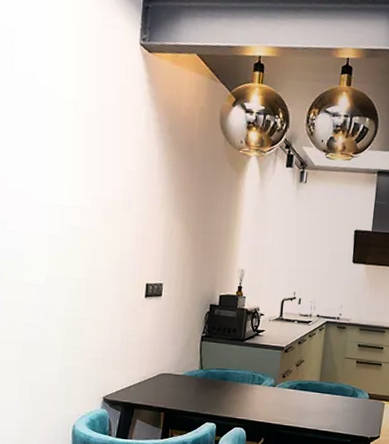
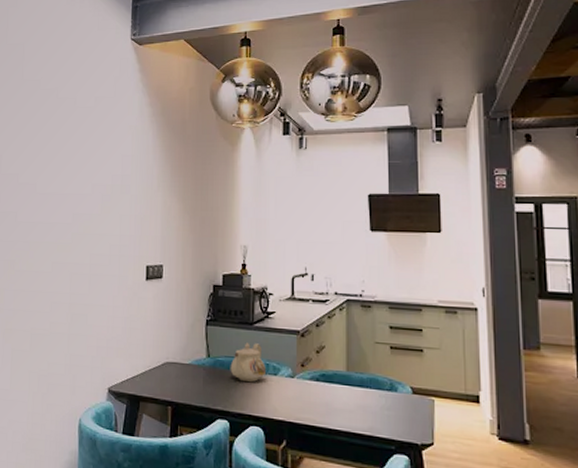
teapot: none [220,357,253,390] -> present [230,342,267,382]

